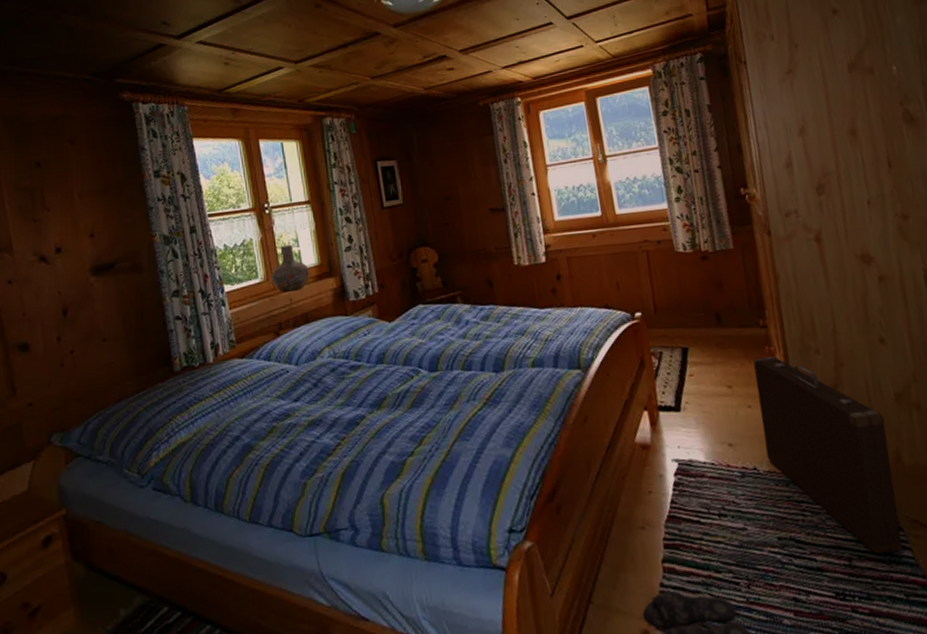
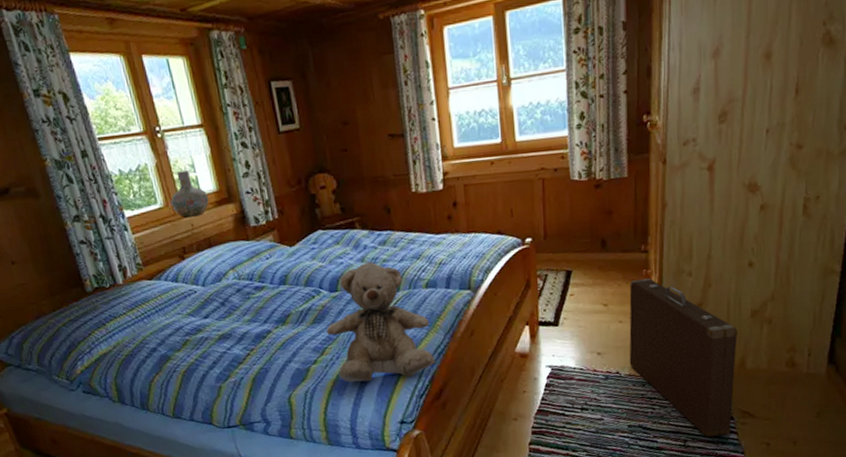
teddy bear: none [424,338,546,479] -> present [326,261,435,382]

